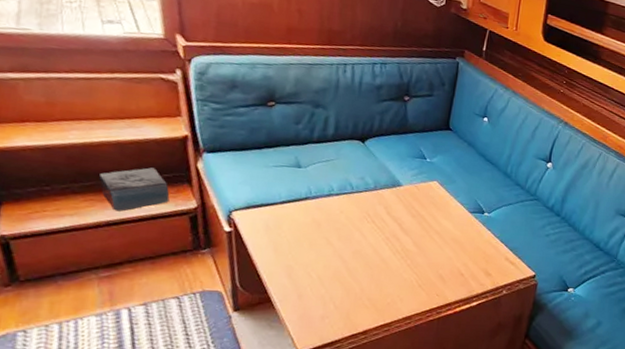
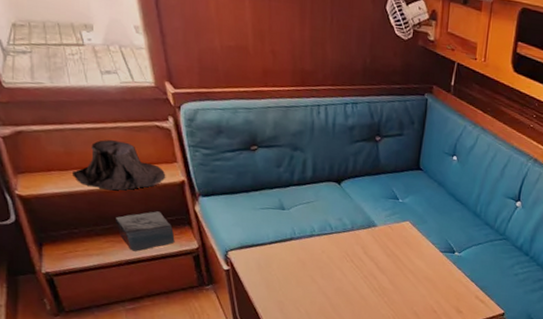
hat: none [52,90,167,145] -> present [73,139,166,191]

